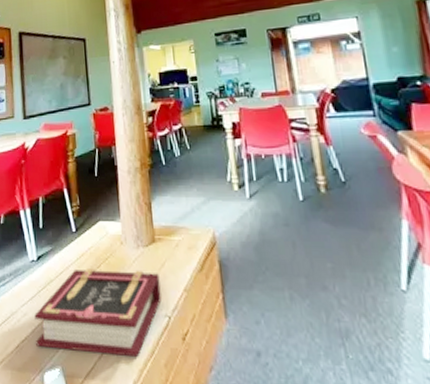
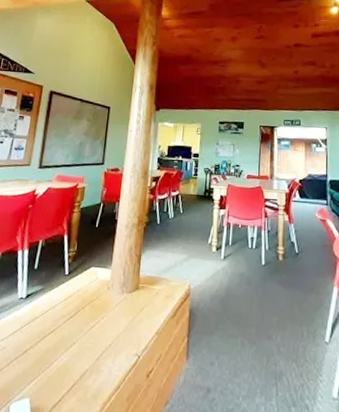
book: present [34,268,162,358] -> none [8,309,137,392]

